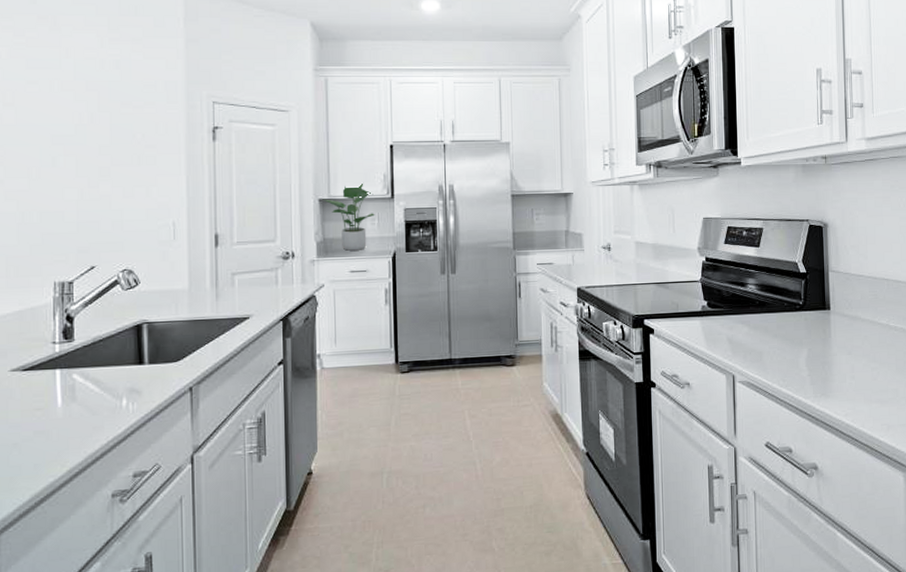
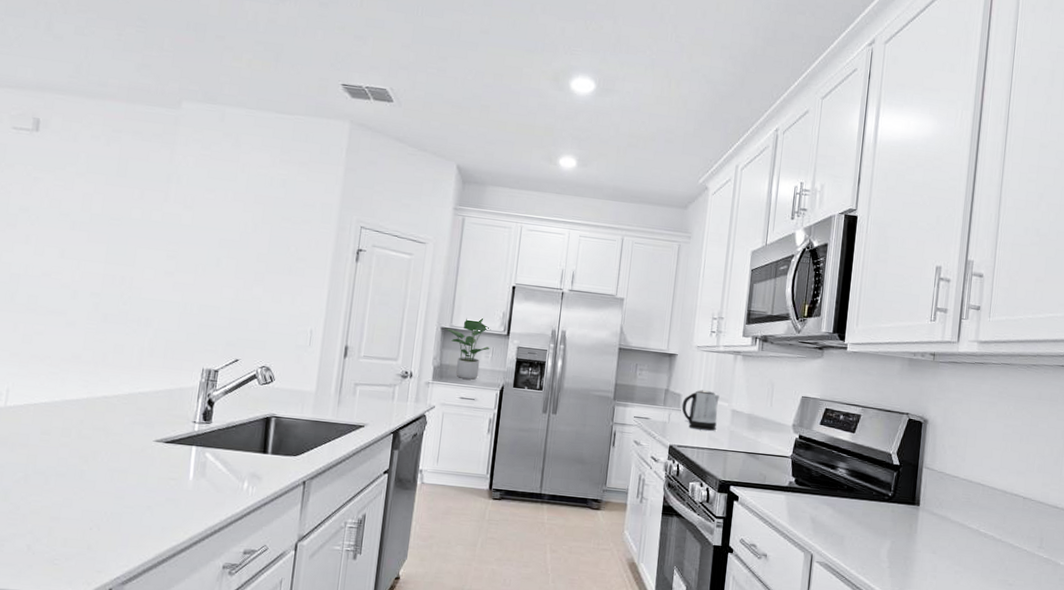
kettle: none [584,225,622,268] -> present [681,389,720,432]

